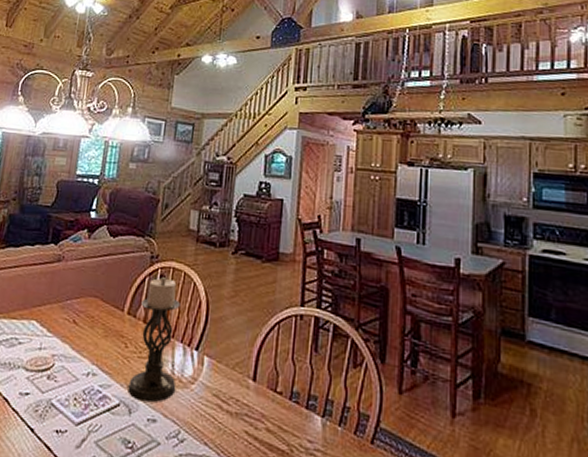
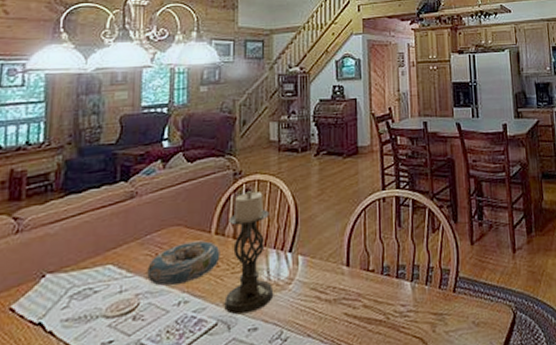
decorative bowl: none [62,314,131,357] -> present [146,240,220,287]

